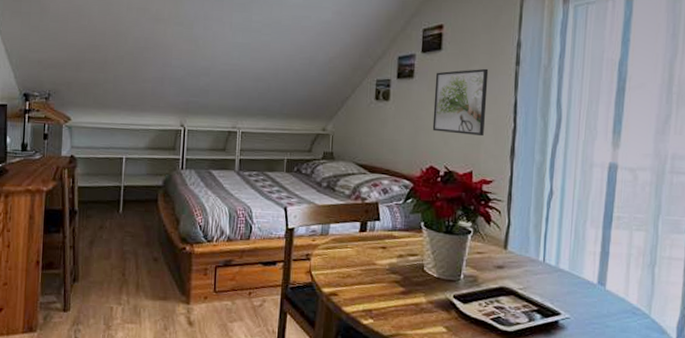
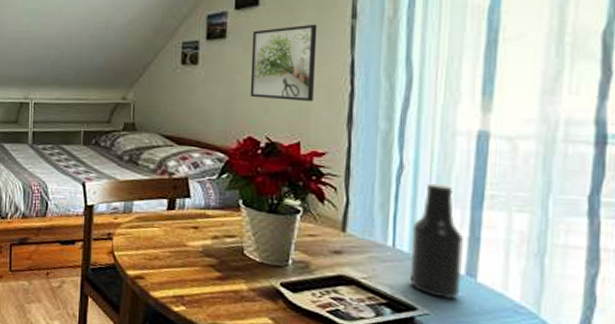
beer bottle: none [555,206,598,304] -> present [409,182,465,299]

